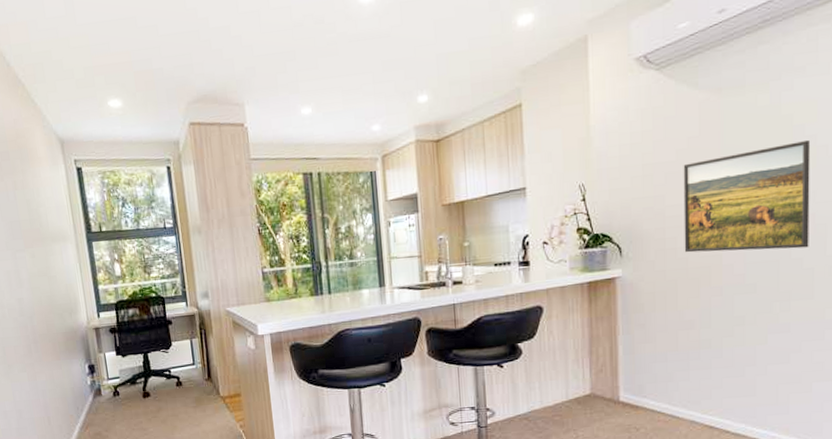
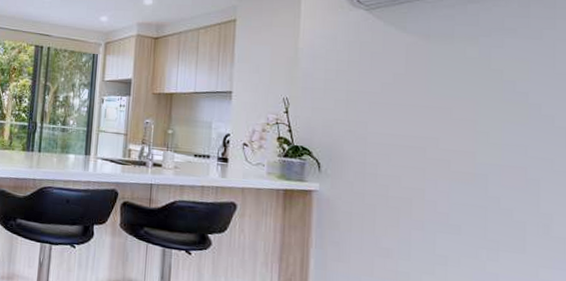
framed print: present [683,140,811,253] -> none [385,95,522,200]

